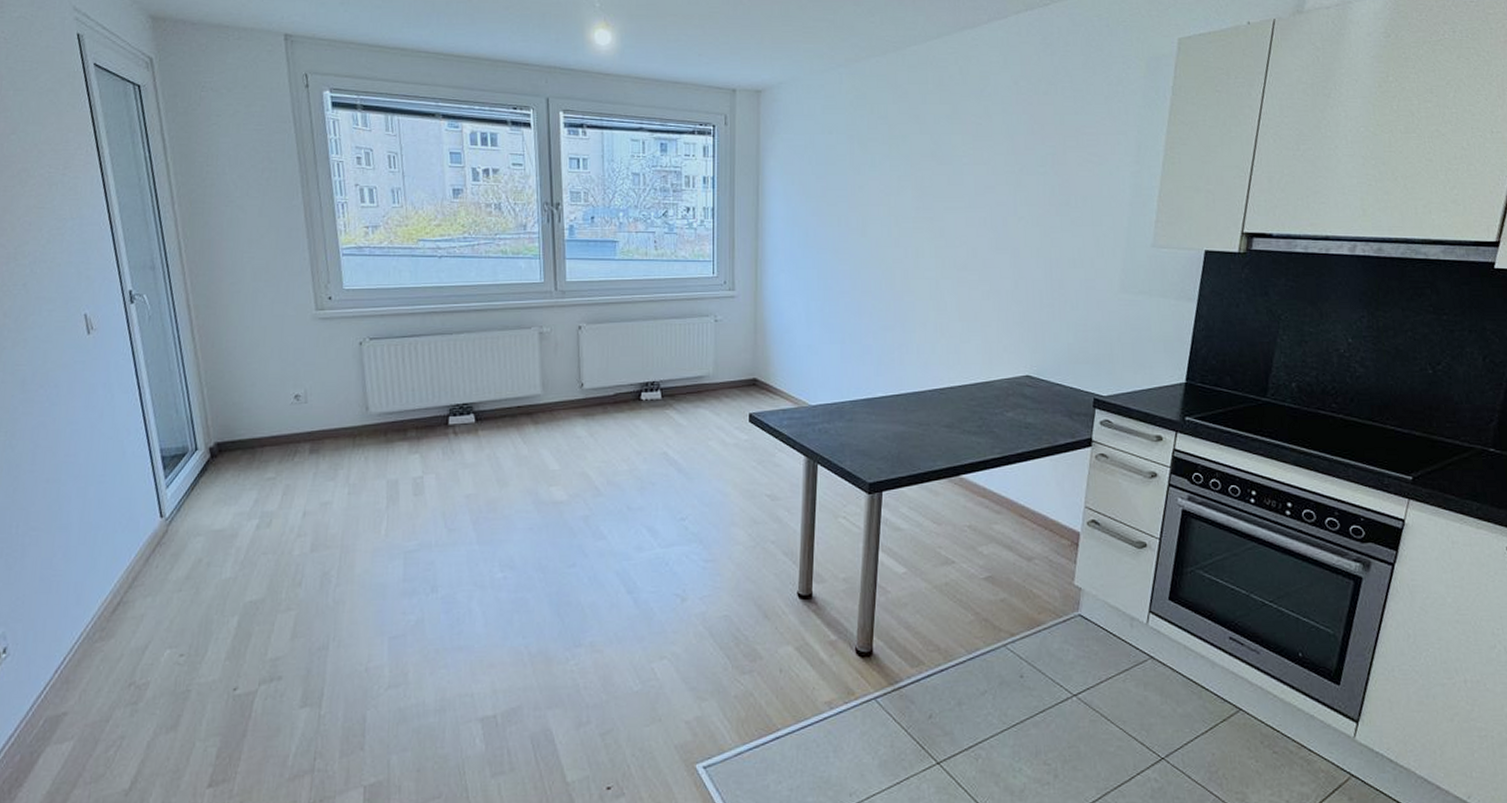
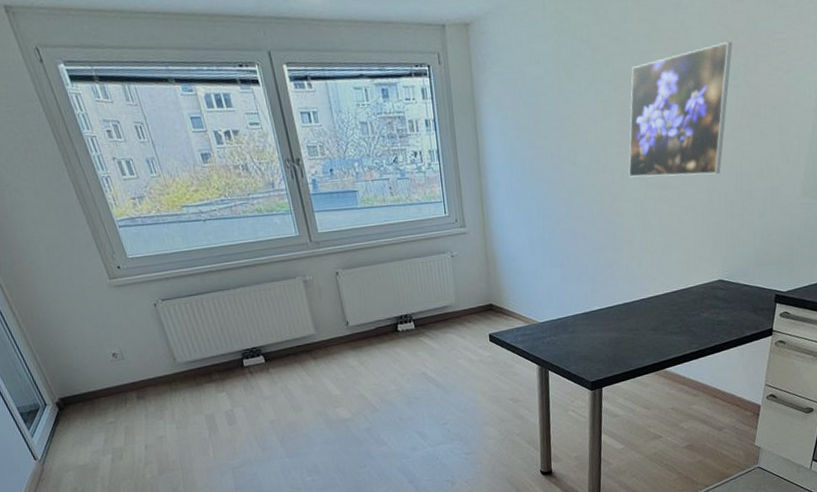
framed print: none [924,130,1039,259] -> present [629,41,732,177]

